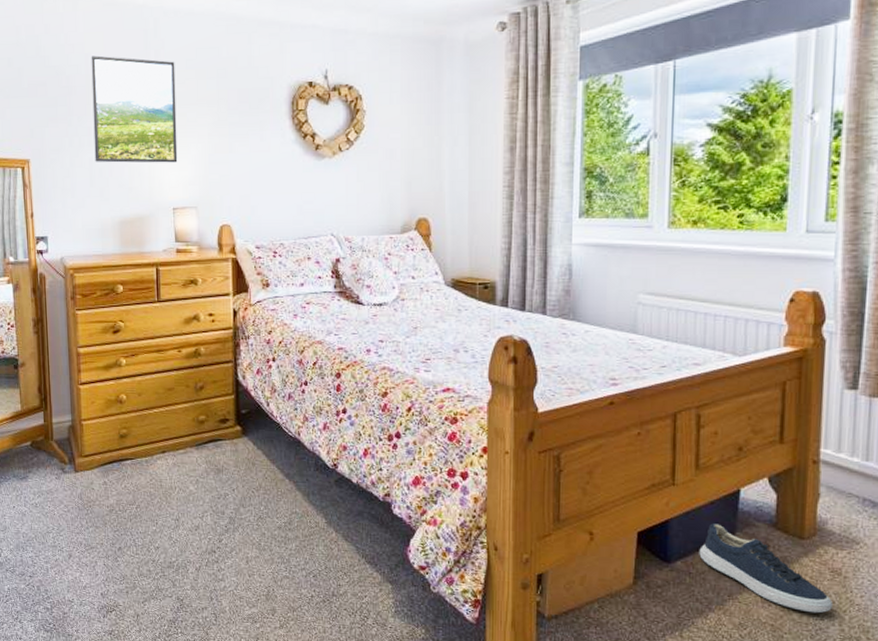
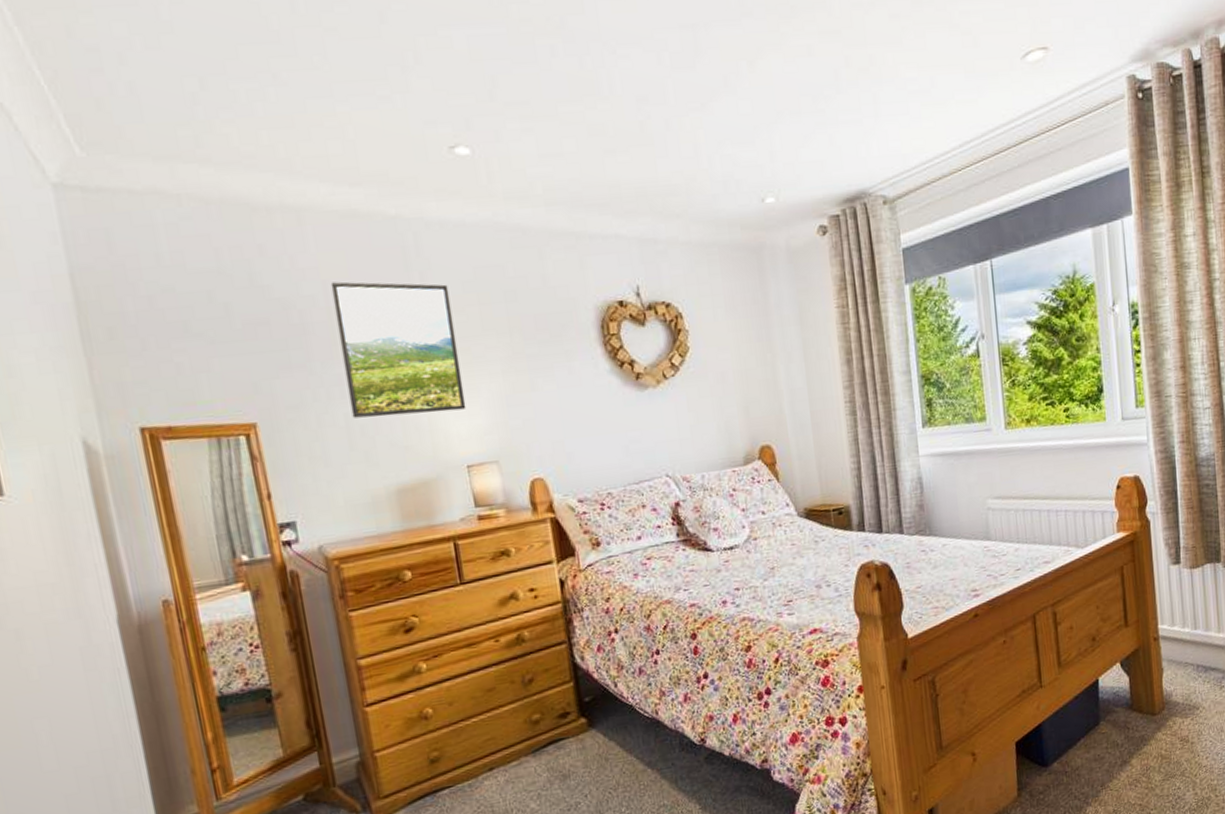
shoe: present [699,523,834,614] -> none [1071,717,1187,785]

